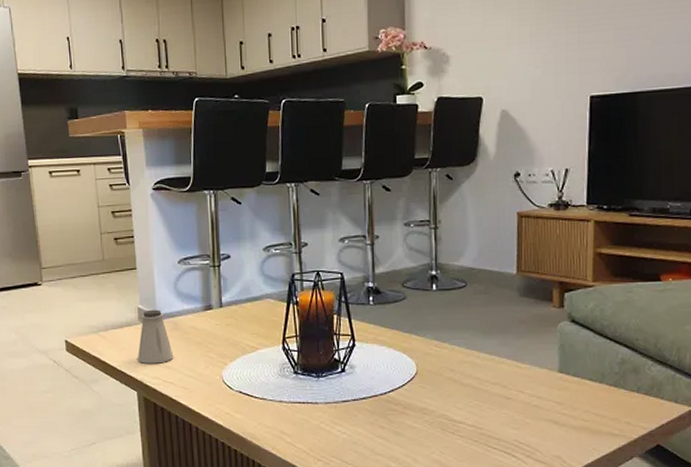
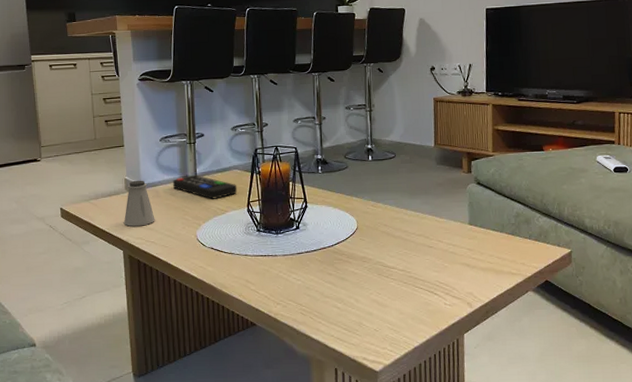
remote control: none [193,304,271,334] -> present [172,174,237,199]

